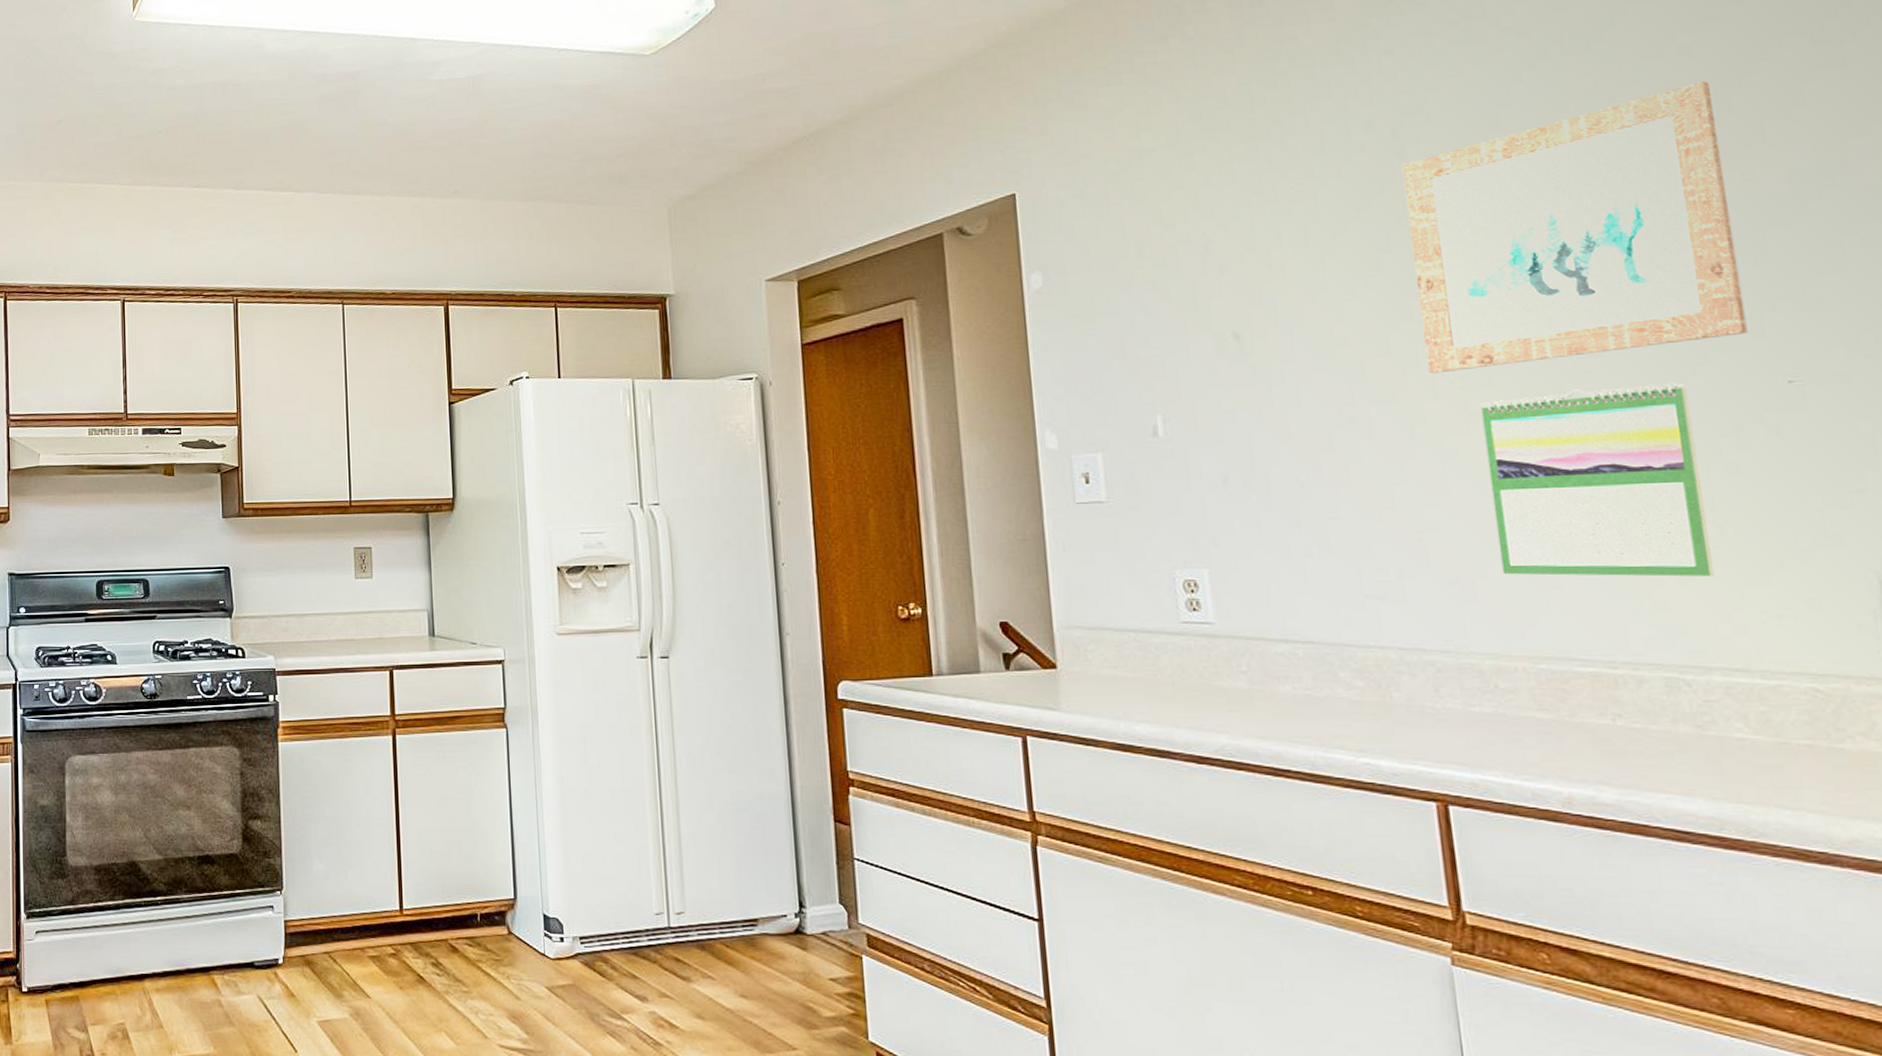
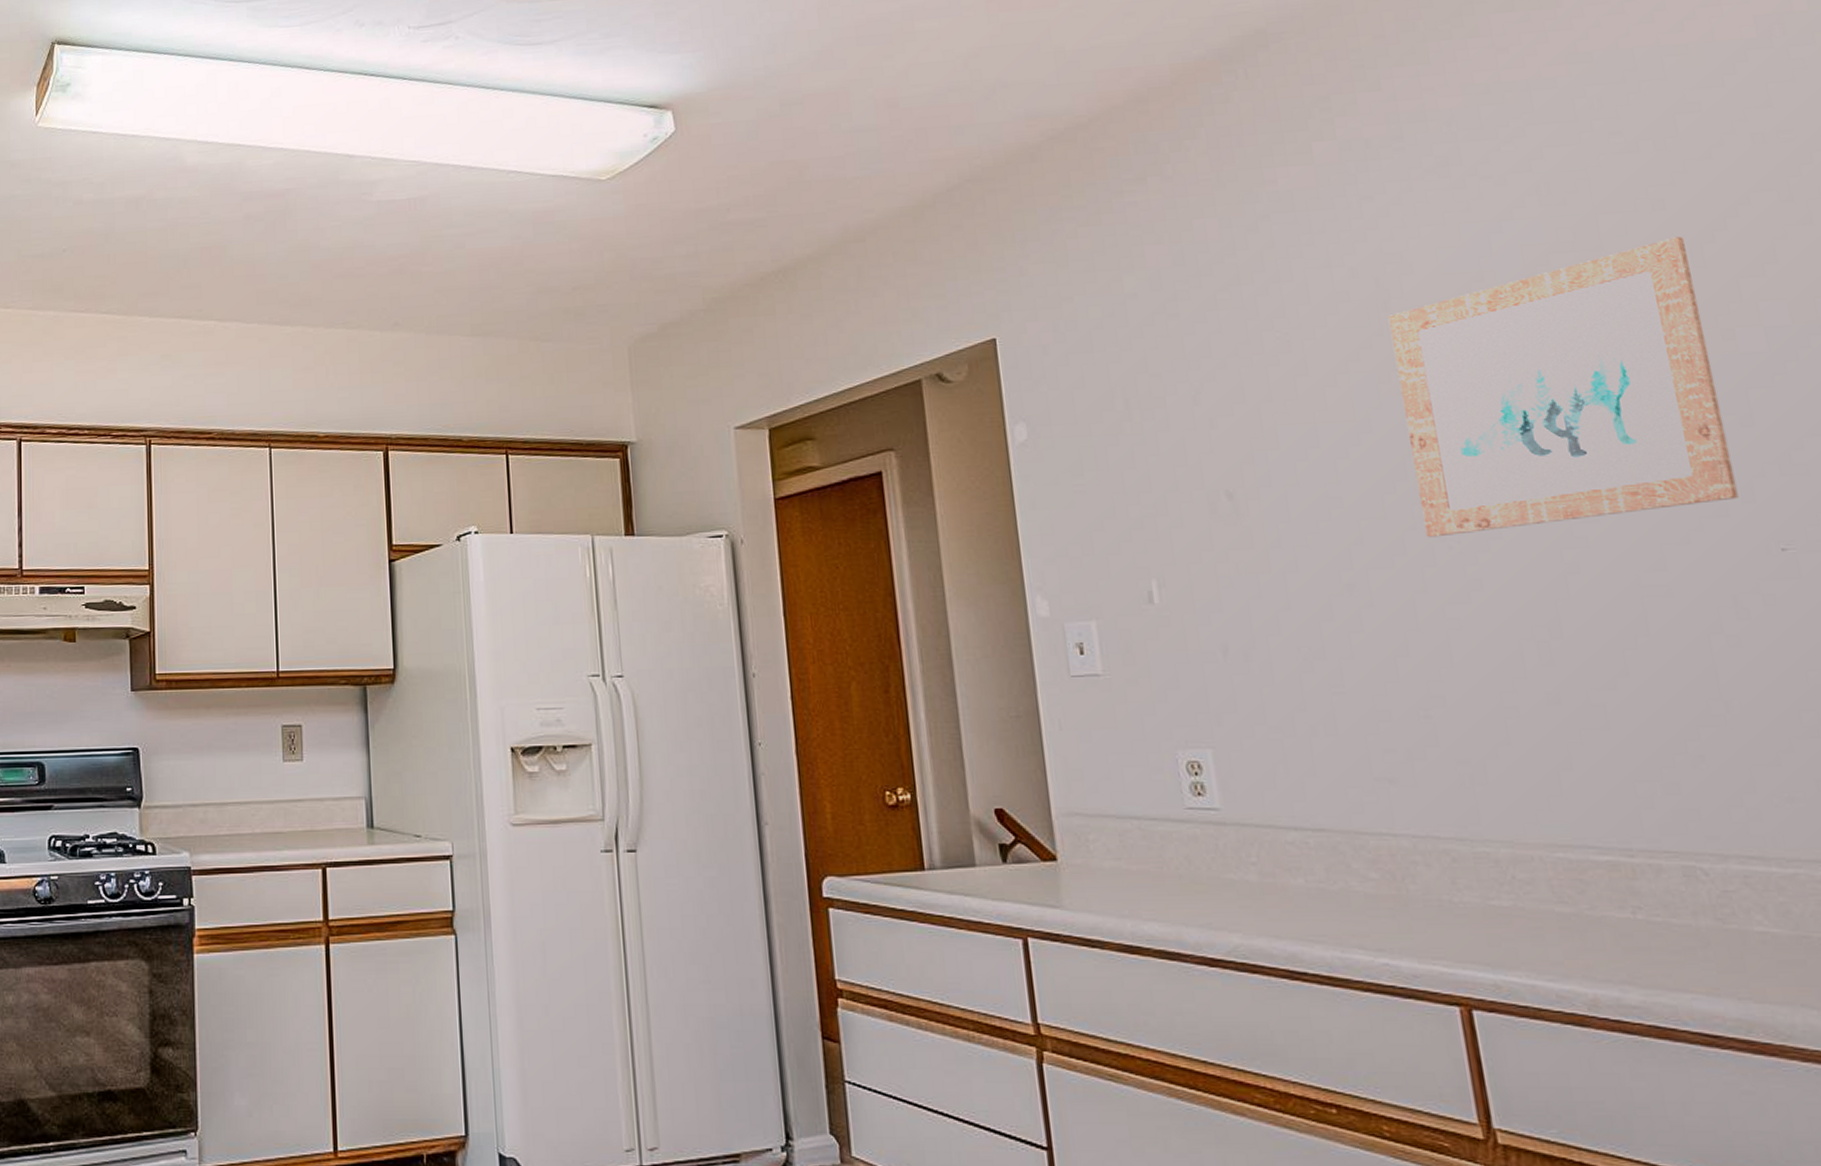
calendar: present [1480,382,1714,577] -> none [1480,549,1723,757]

